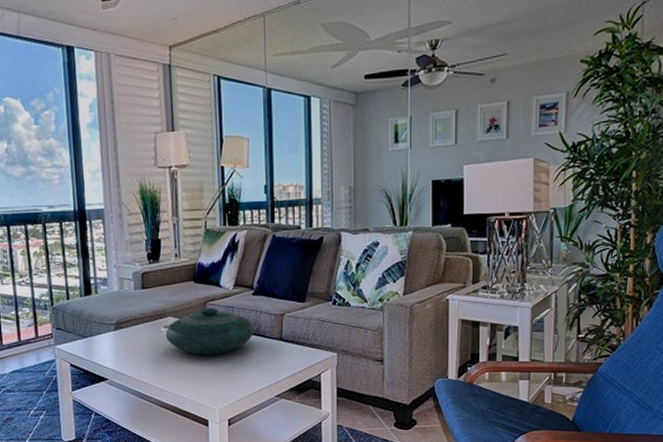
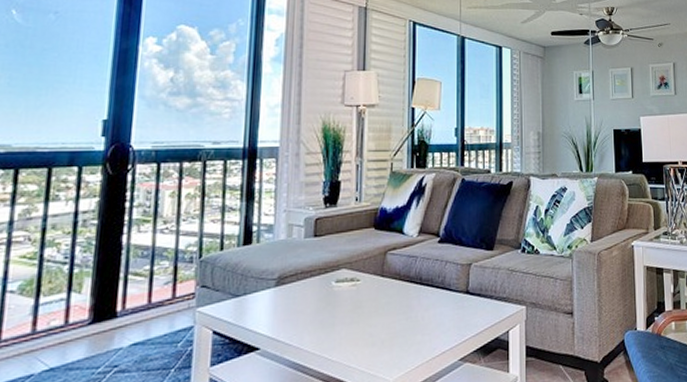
decorative bowl: present [165,307,254,355] -> none [336,257,438,314]

